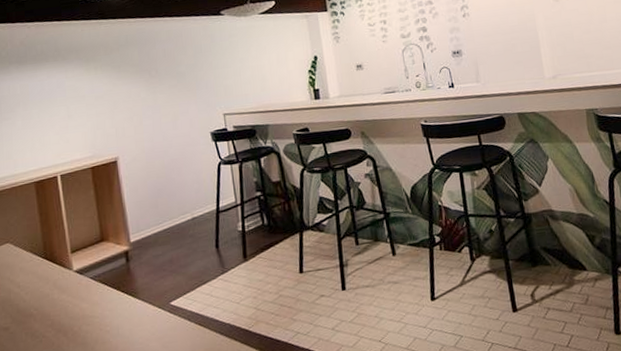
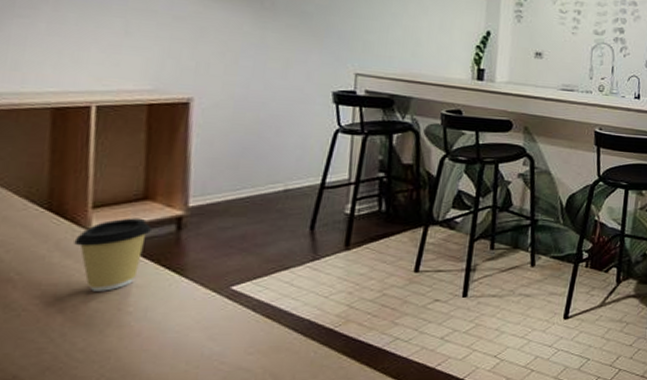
coffee cup: none [64,256,110,318] -> present [74,218,151,291]

